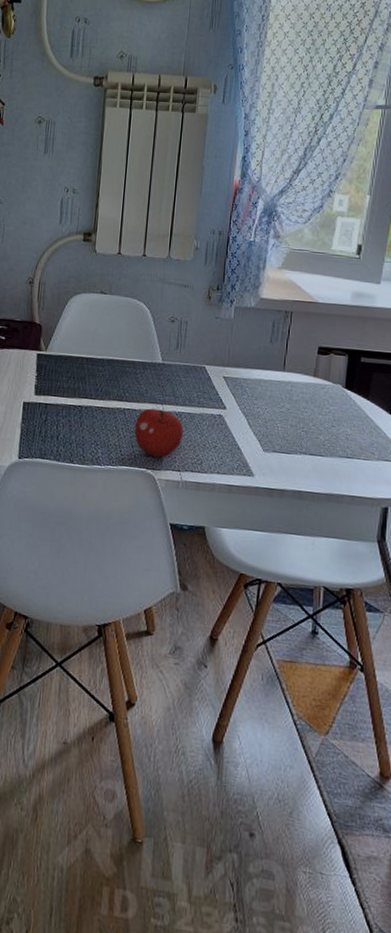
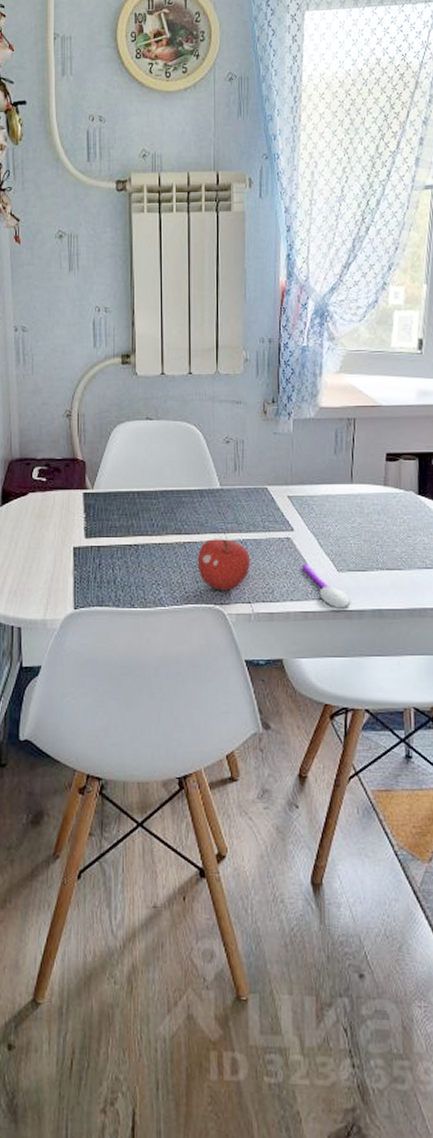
spoon: none [230,441,273,486] -> present [302,564,351,609]

